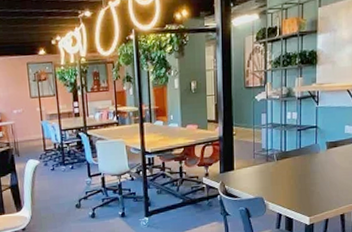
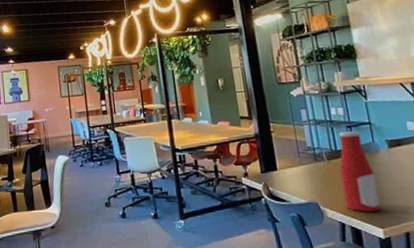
bottle: none [285,134,312,204] -> present [339,131,381,212]

